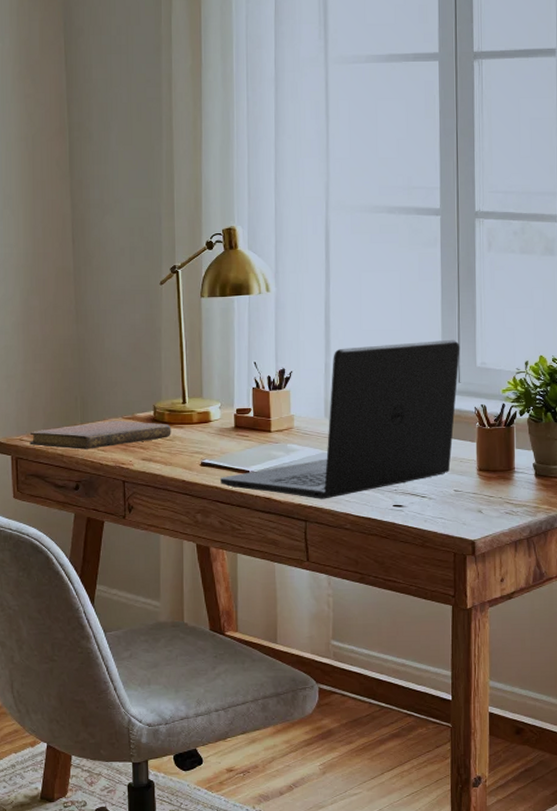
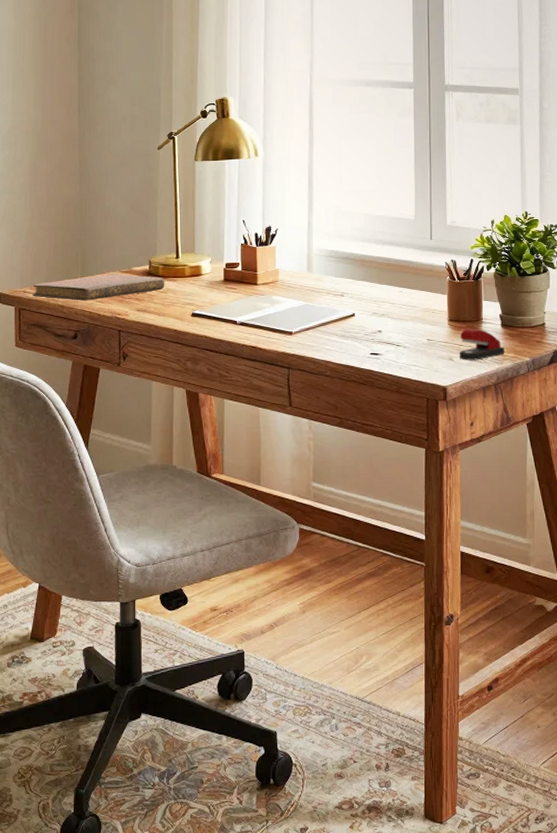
laptop: present [221,339,460,499] -> none [210,200,432,348]
stapler: none [490,478,538,513] -> present [460,328,505,361]

